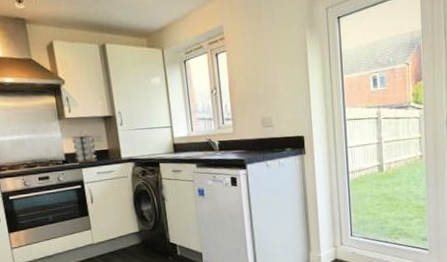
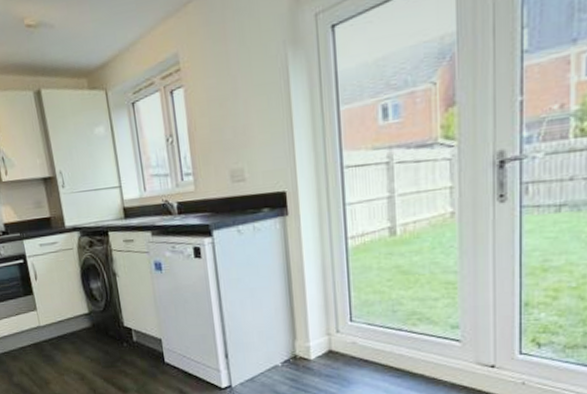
spice rack: present [72,130,97,164] -> none [10,196,39,235]

